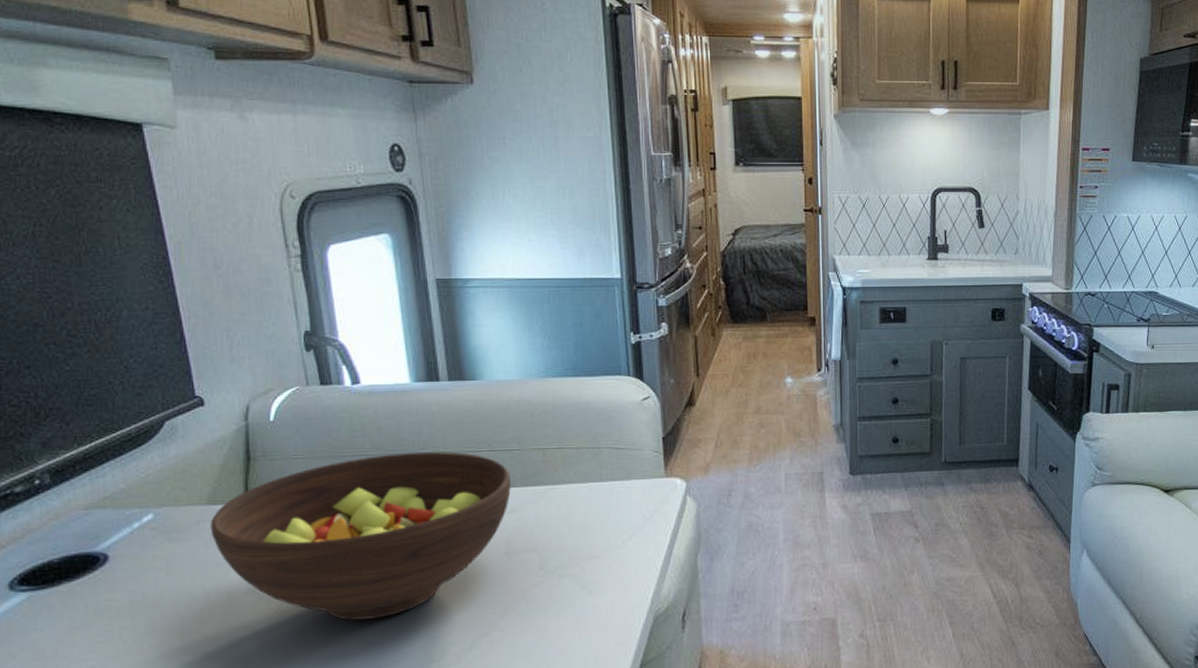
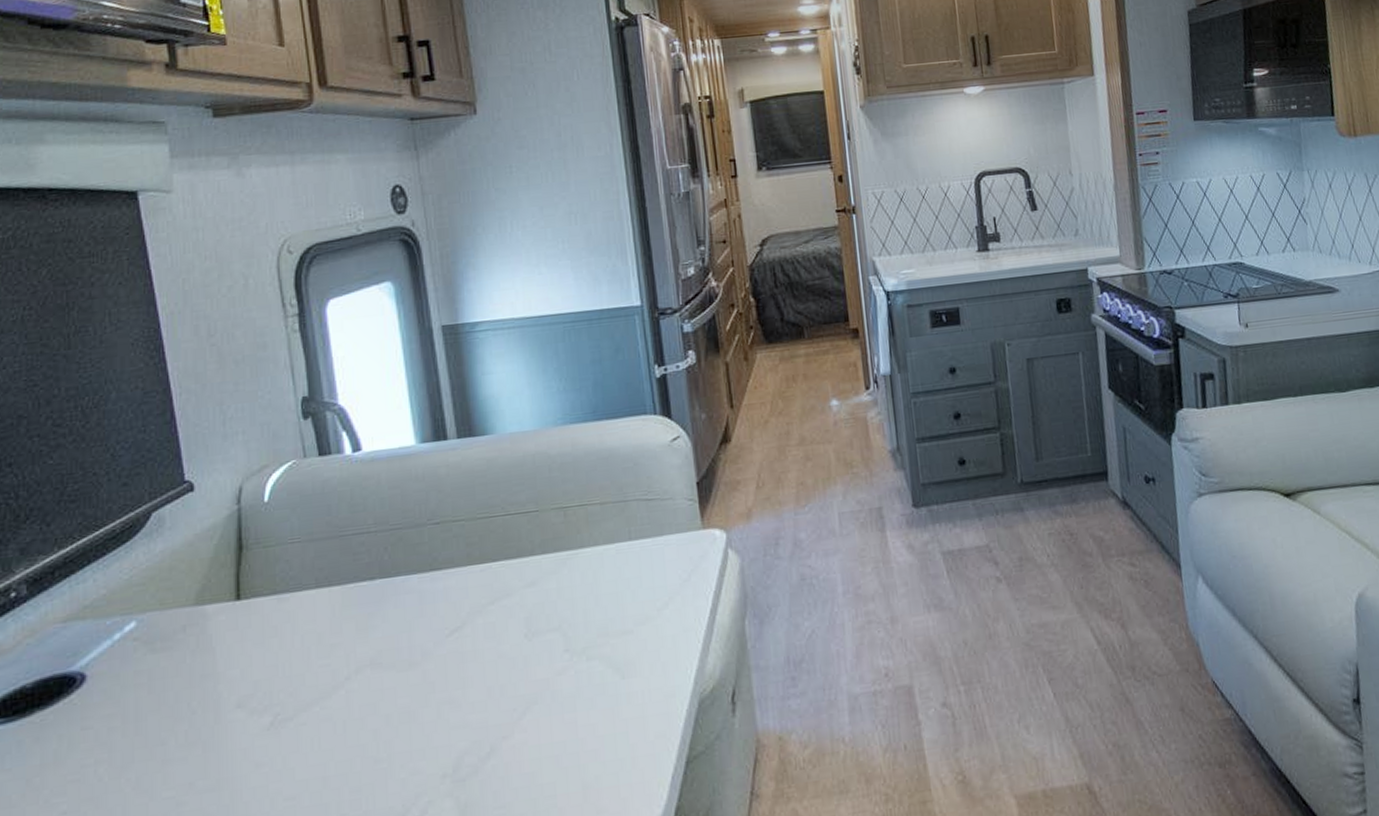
fruit bowl: present [210,452,511,621] -> none [197,520,530,733]

